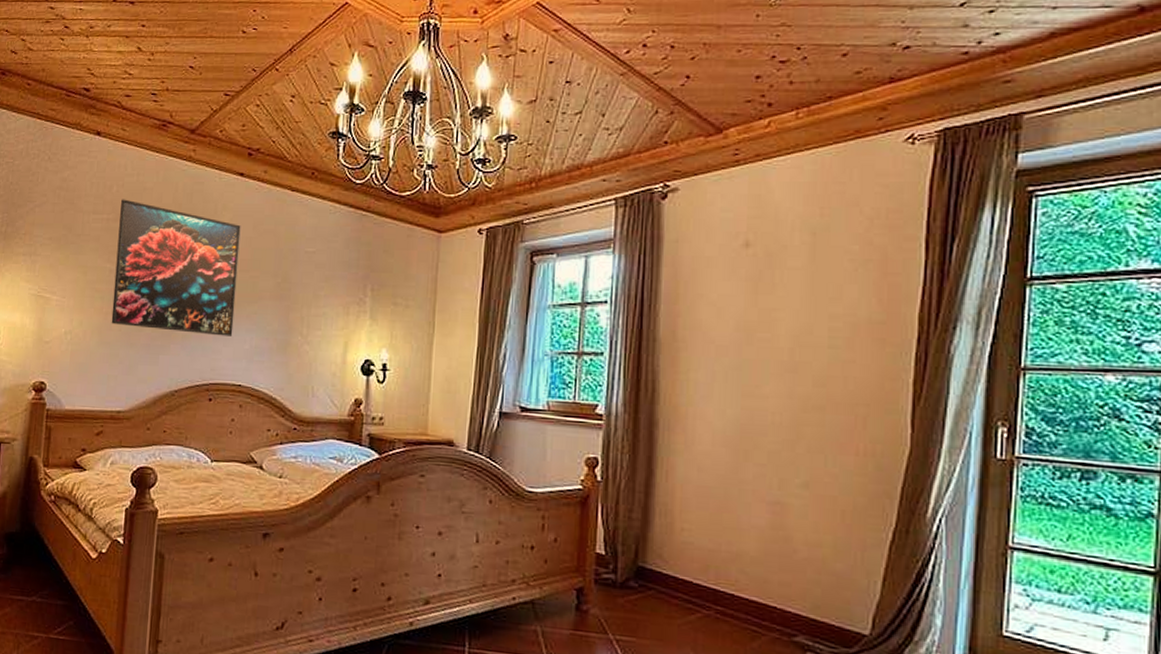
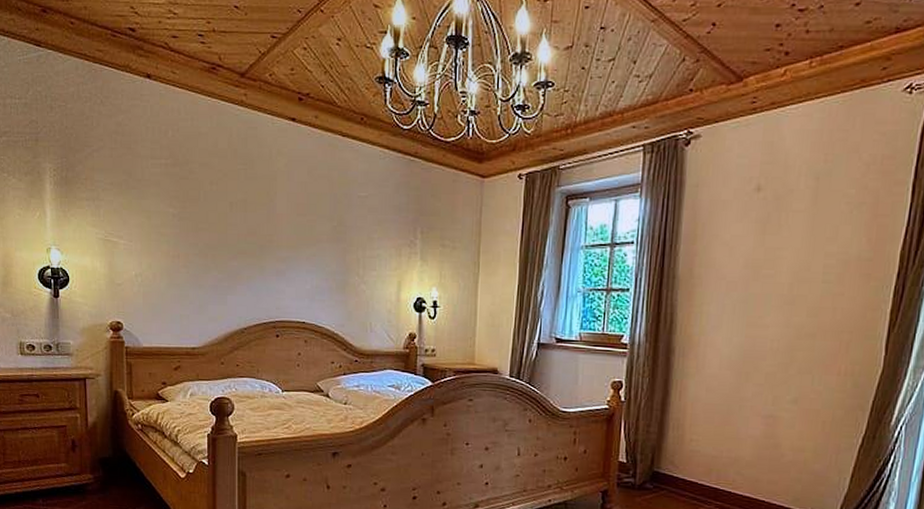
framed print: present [111,199,241,336] -> none [178,144,296,277]

